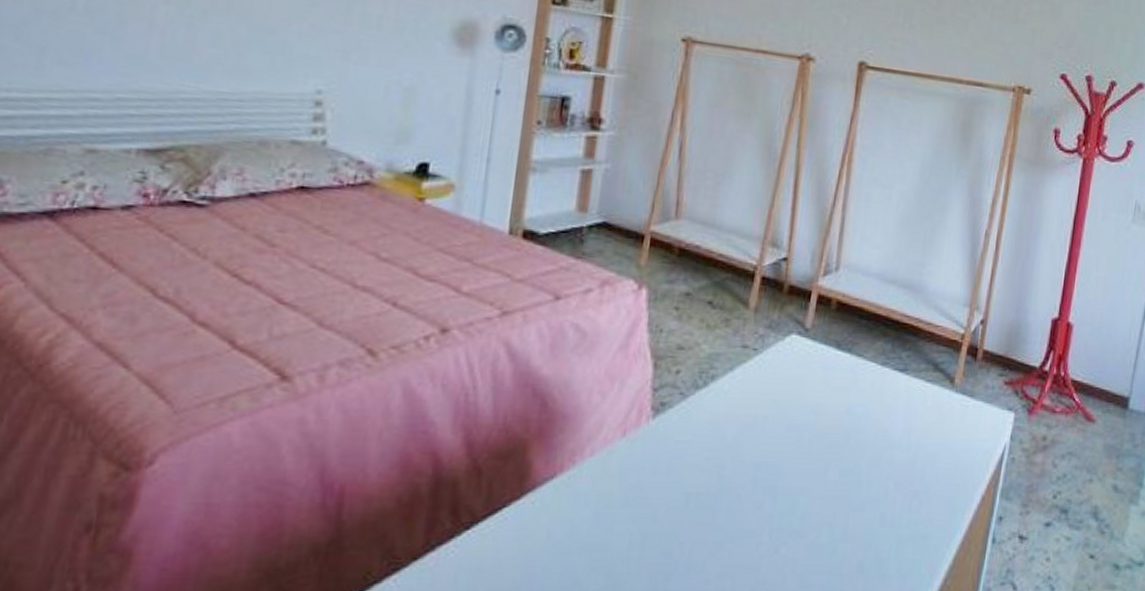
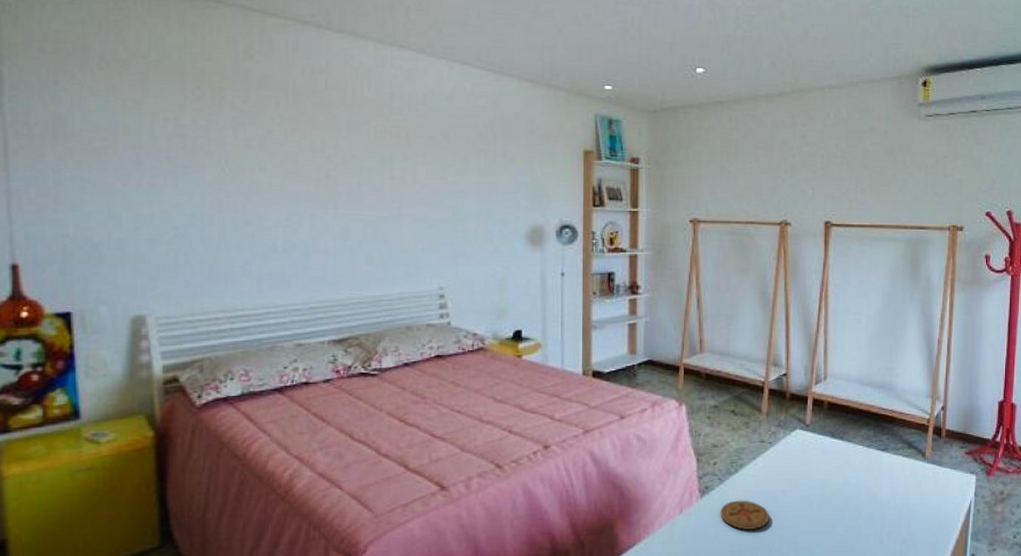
coaster: none [677,424,744,467] -> present [720,500,770,531]

